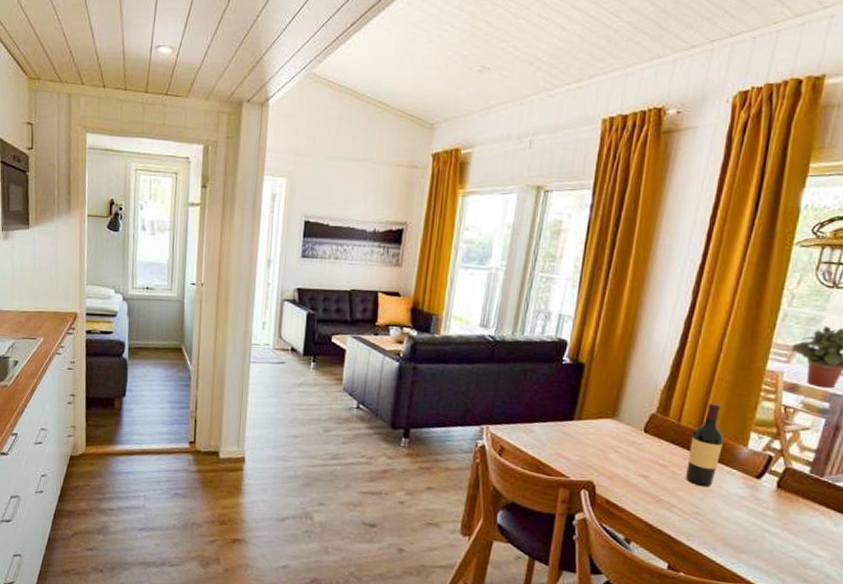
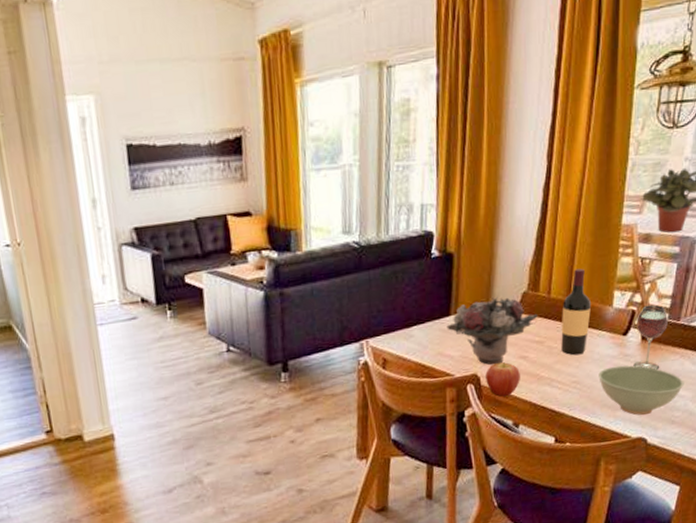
flower arrangement: none [568,412,664,478] -> present [446,296,538,365]
fruit: none [601,476,638,510] -> present [485,362,520,397]
bowl: none [724,506,823,565] -> present [598,365,684,415]
wineglass: none [765,454,810,522] -> present [633,304,668,370]

